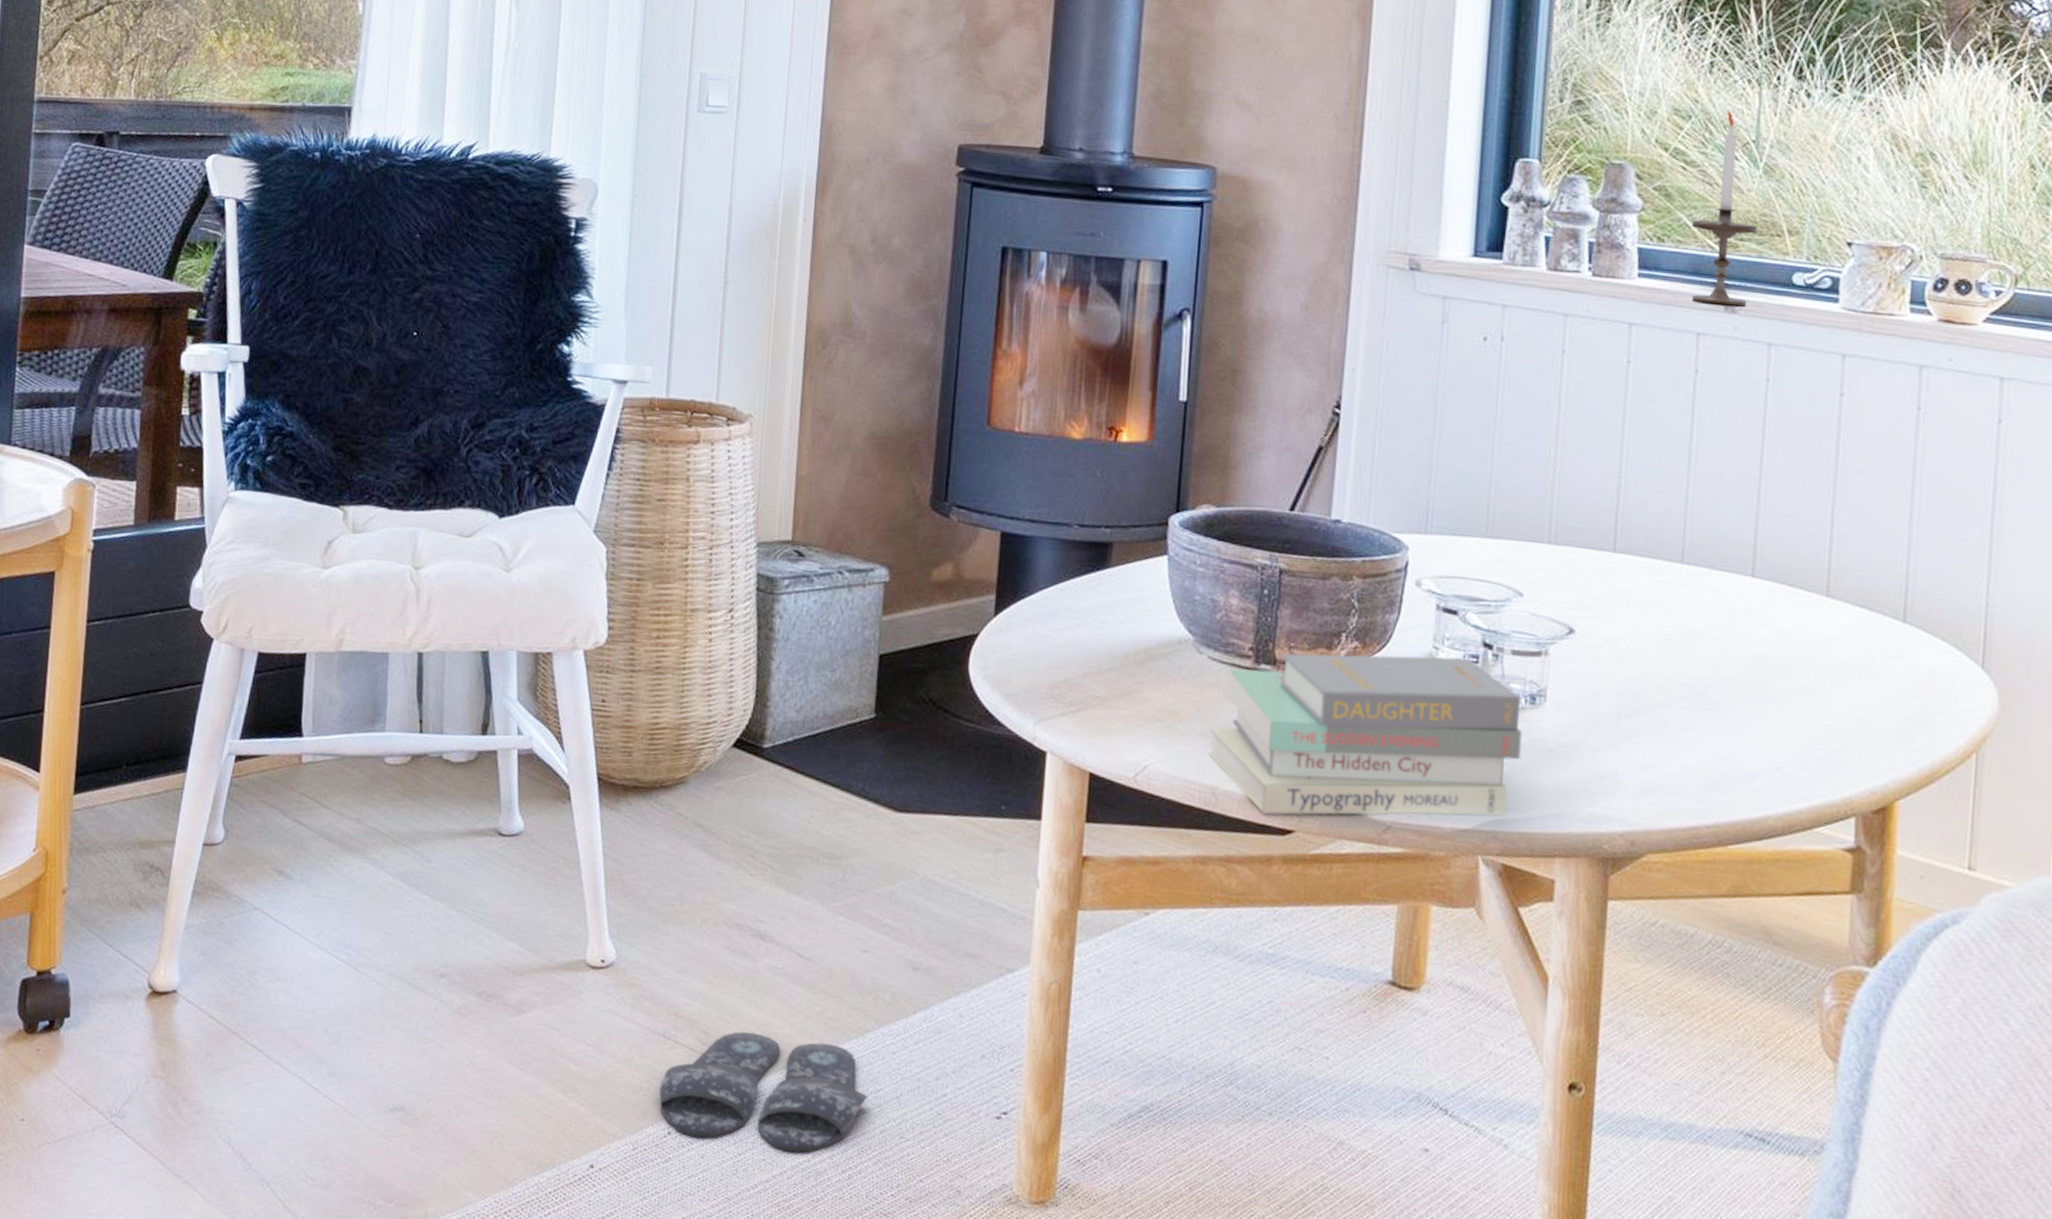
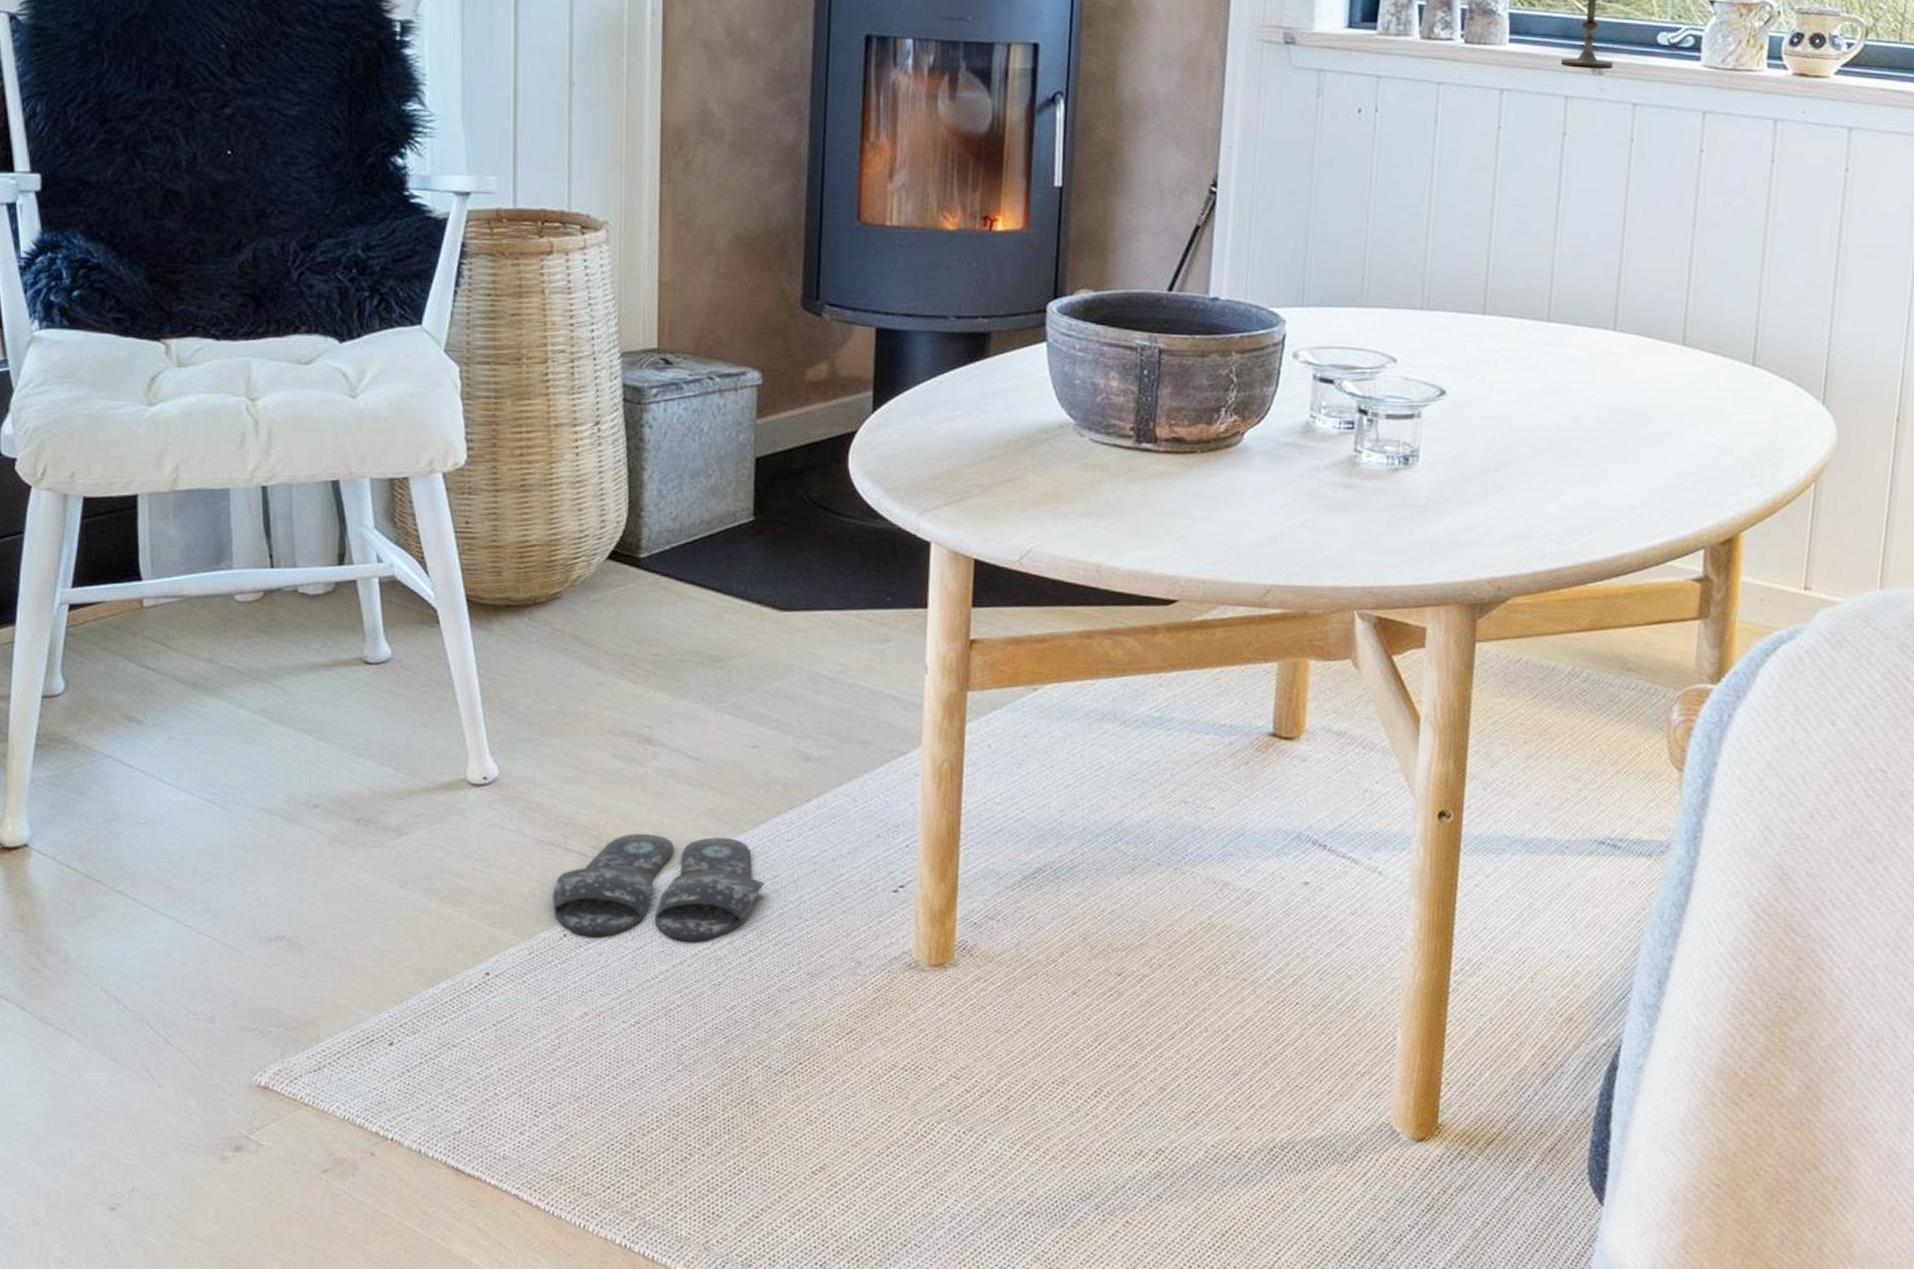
books: present [1208,653,1523,816] -> none [1091,424,1397,587]

